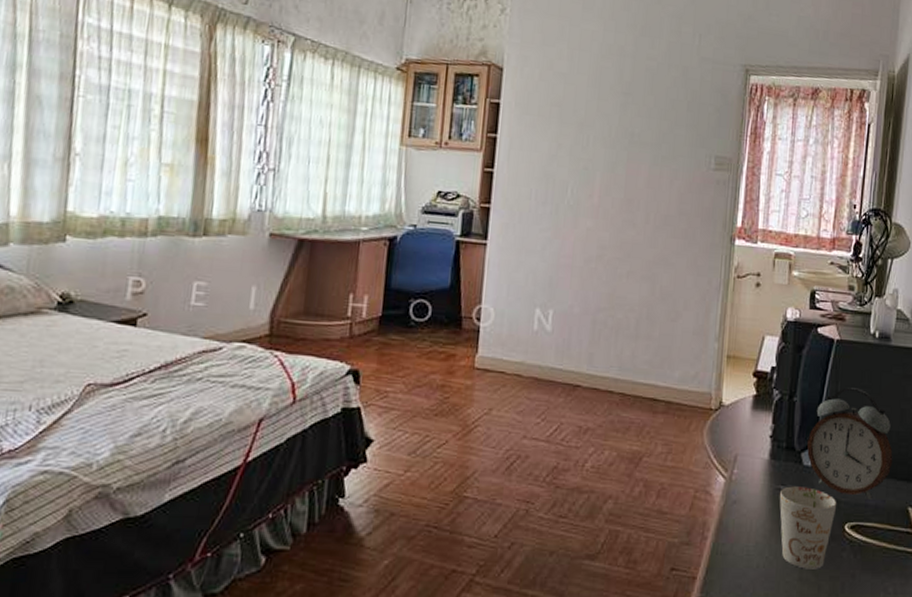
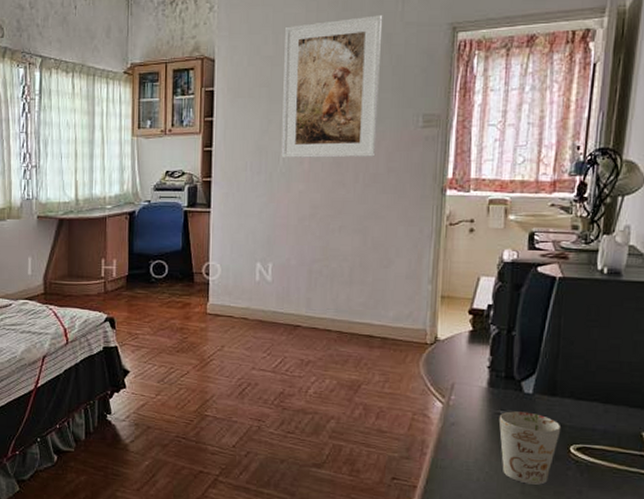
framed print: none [569,43,679,197] -> present [281,15,382,158]
alarm clock: present [807,387,893,500] -> none [528,321,624,425]

